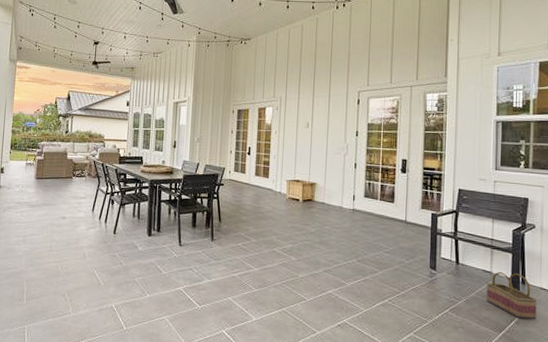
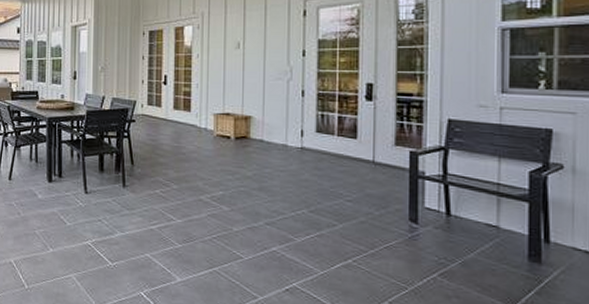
basket: present [486,272,538,320] -> none [490,226,570,290]

